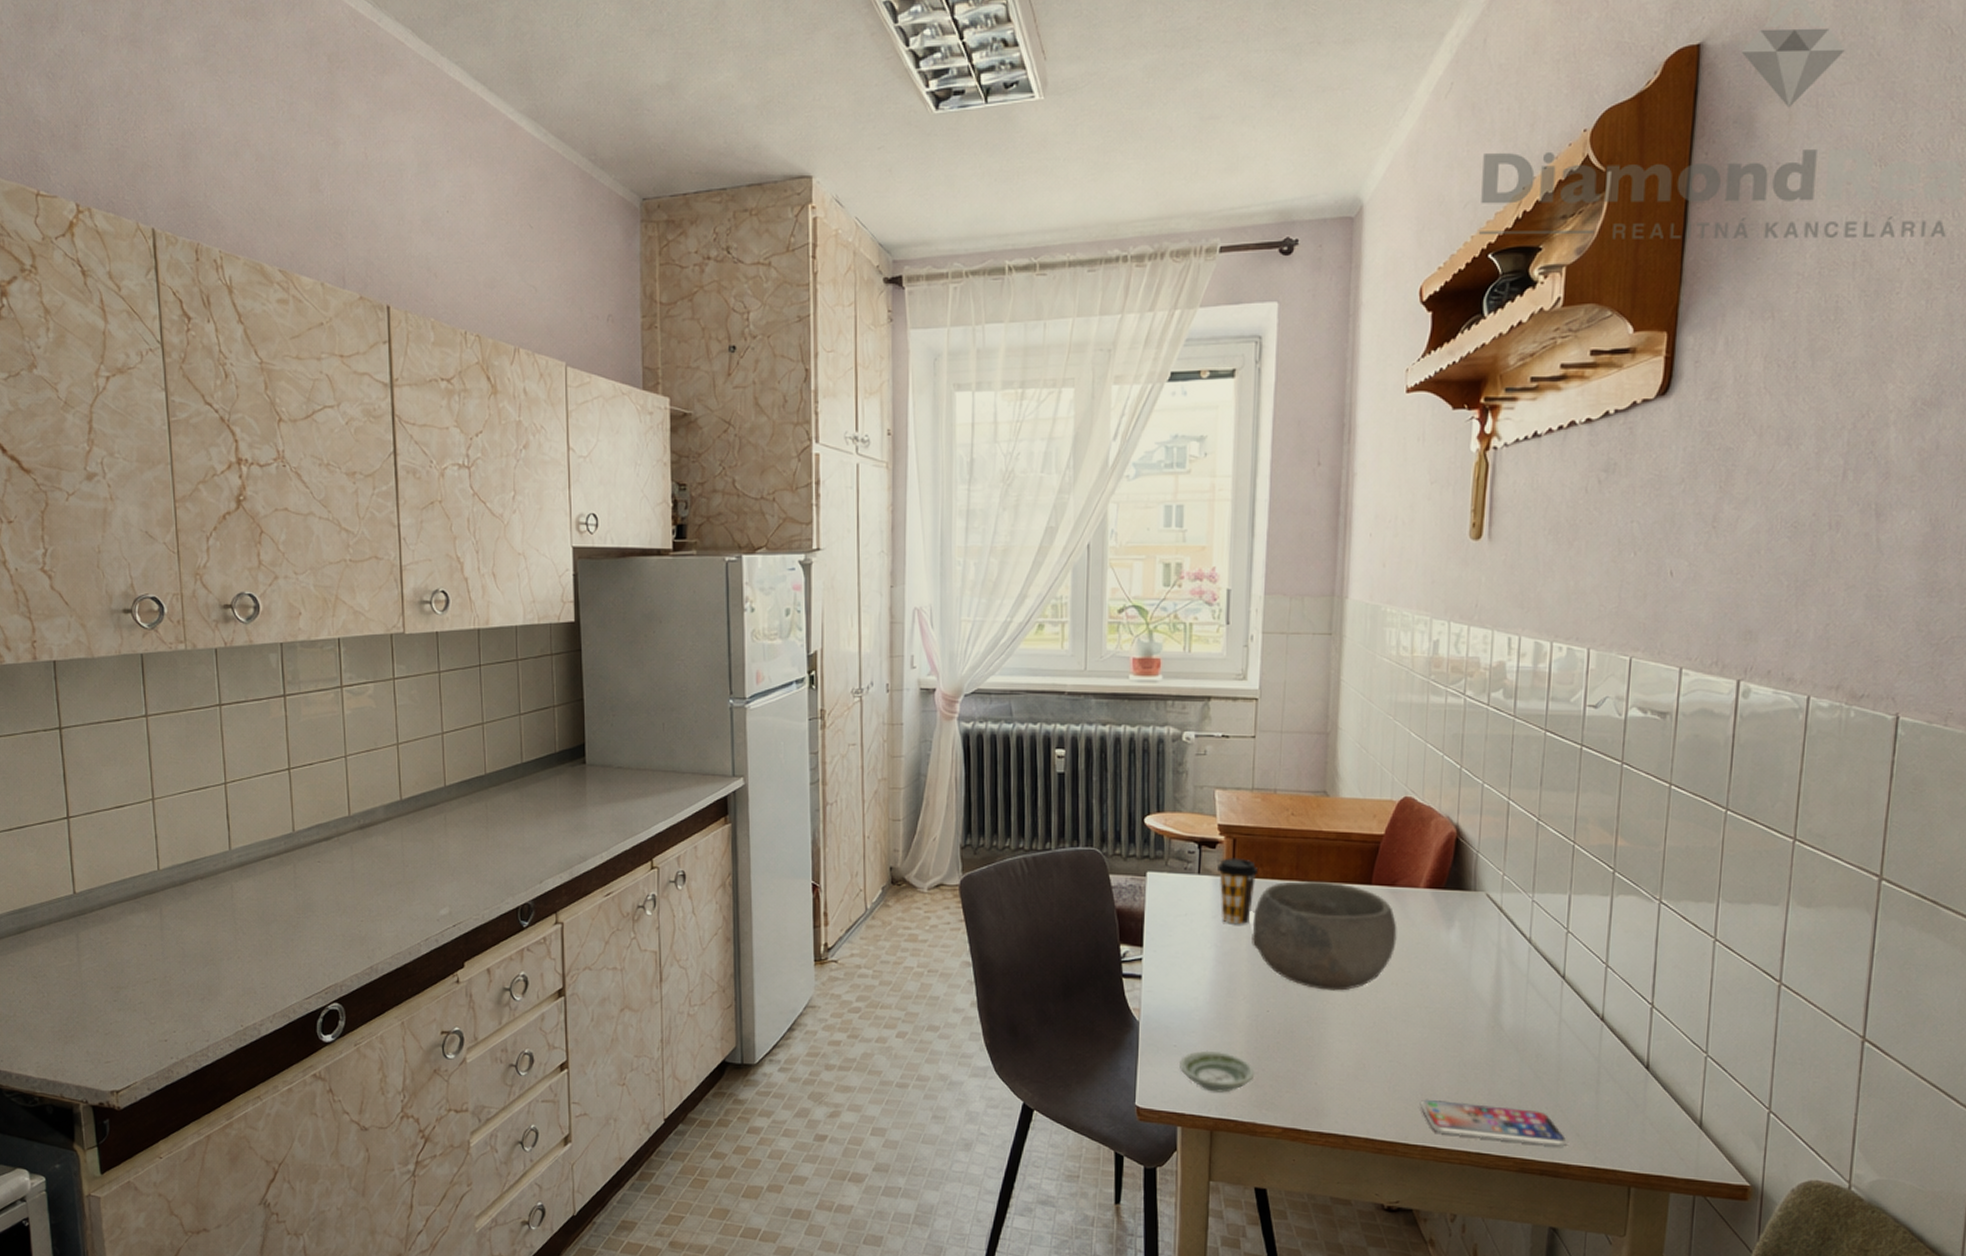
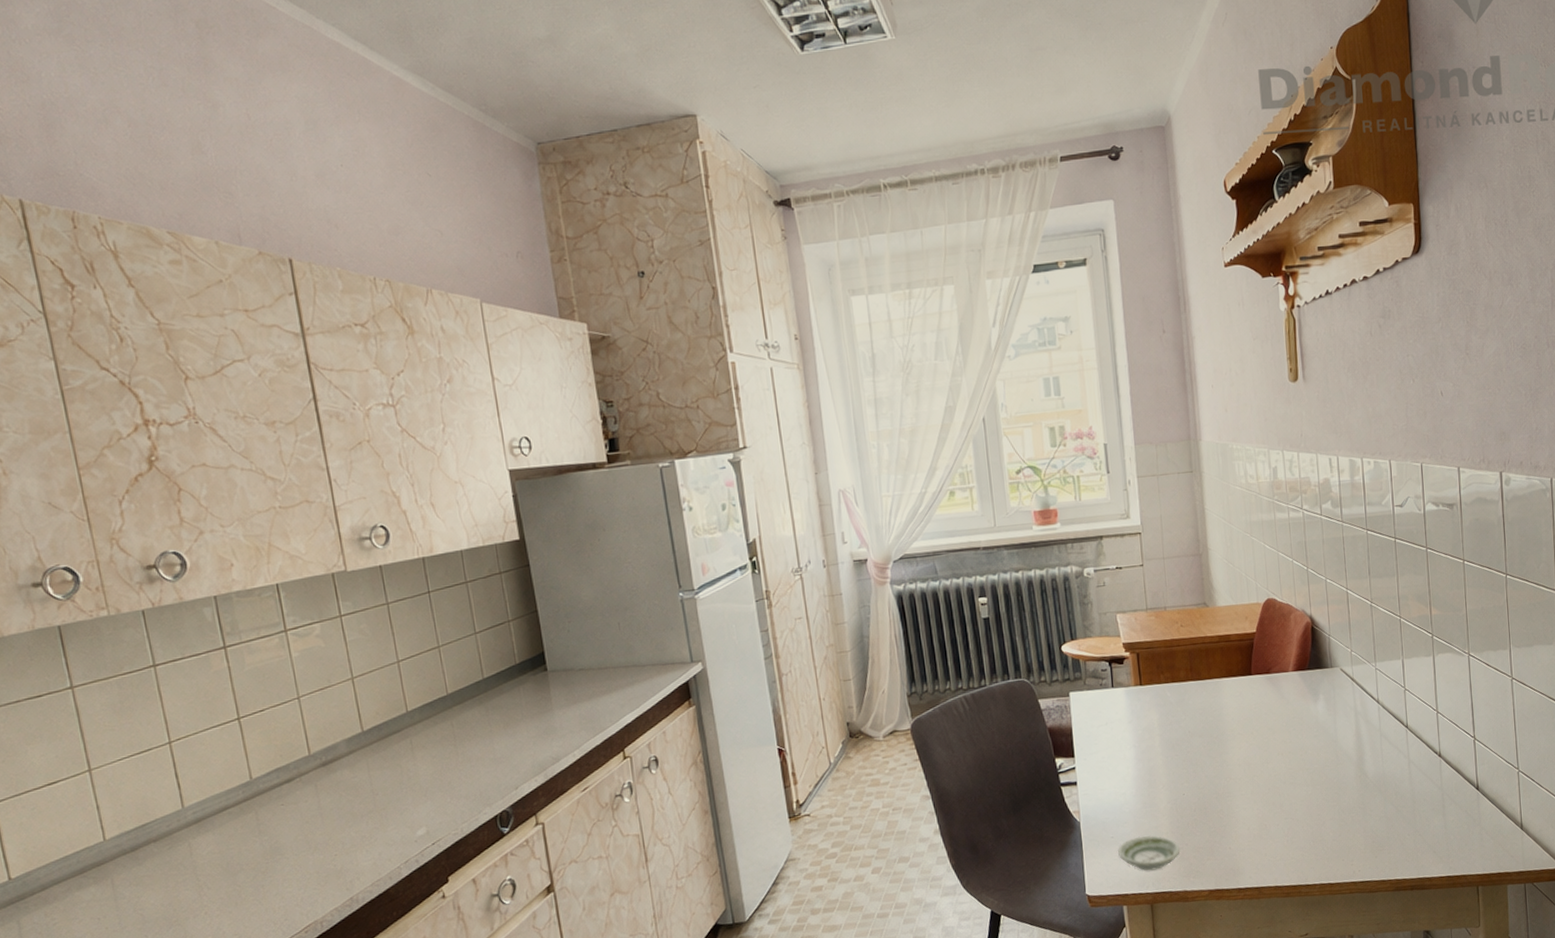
coffee cup: present [1218,858,1259,925] -> none [1127,669,1161,726]
bowl: present [1251,880,1397,991] -> none [1161,677,1277,769]
smartphone: present [1419,1099,1567,1147] -> none [1313,838,1427,871]

